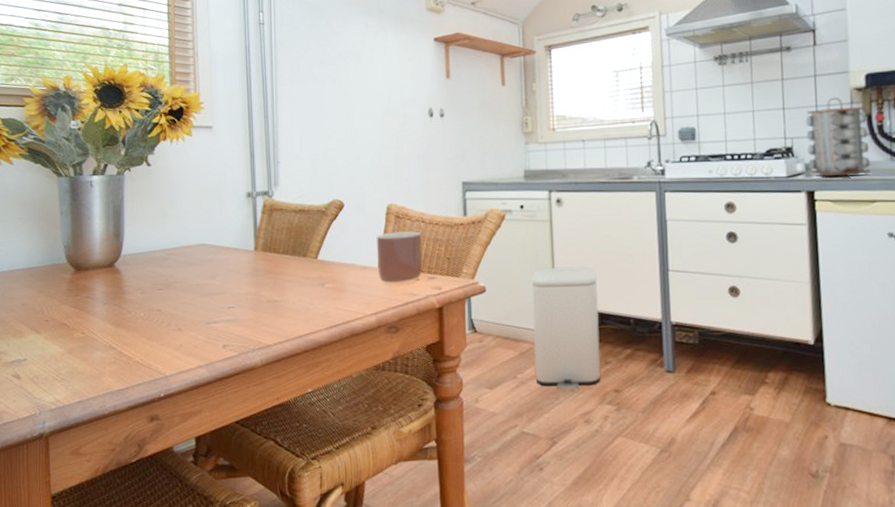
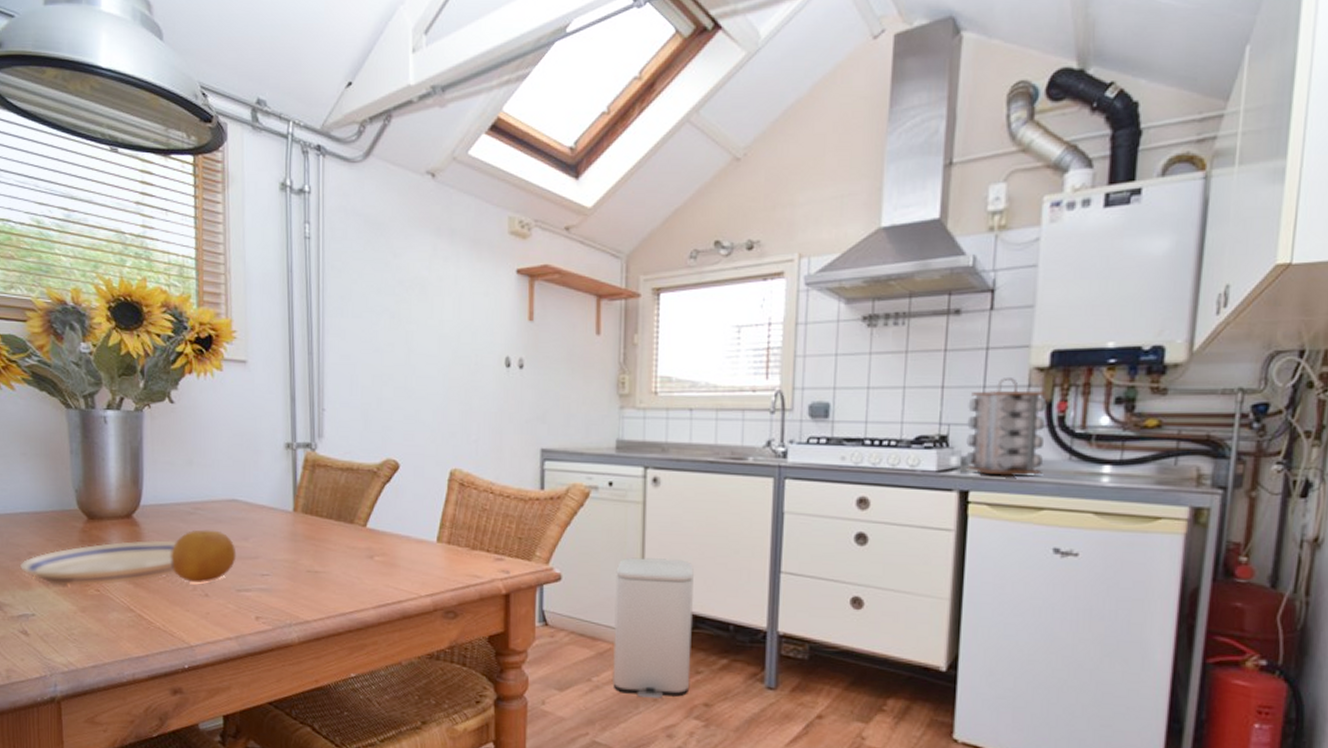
plate: none [14,284,154,331] -> present [20,540,177,586]
fruit: none [148,272,206,319] -> present [171,529,236,583]
mug: present [376,231,423,286] -> none [435,501,490,565]

